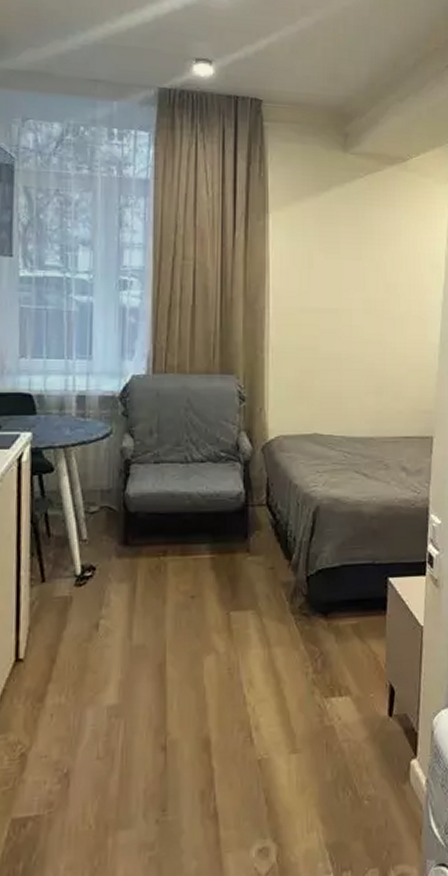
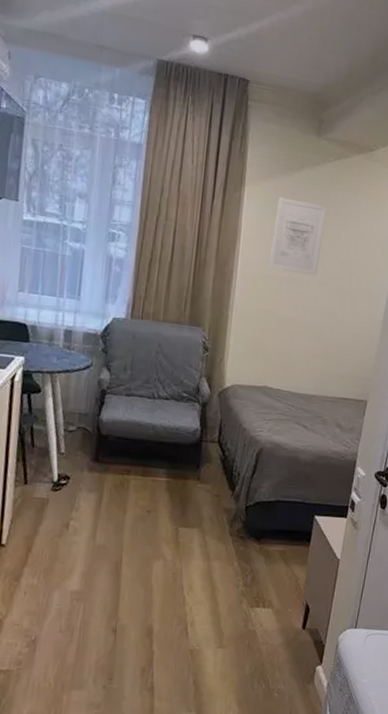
wall art: none [305,221,363,303] -> present [269,197,327,276]

